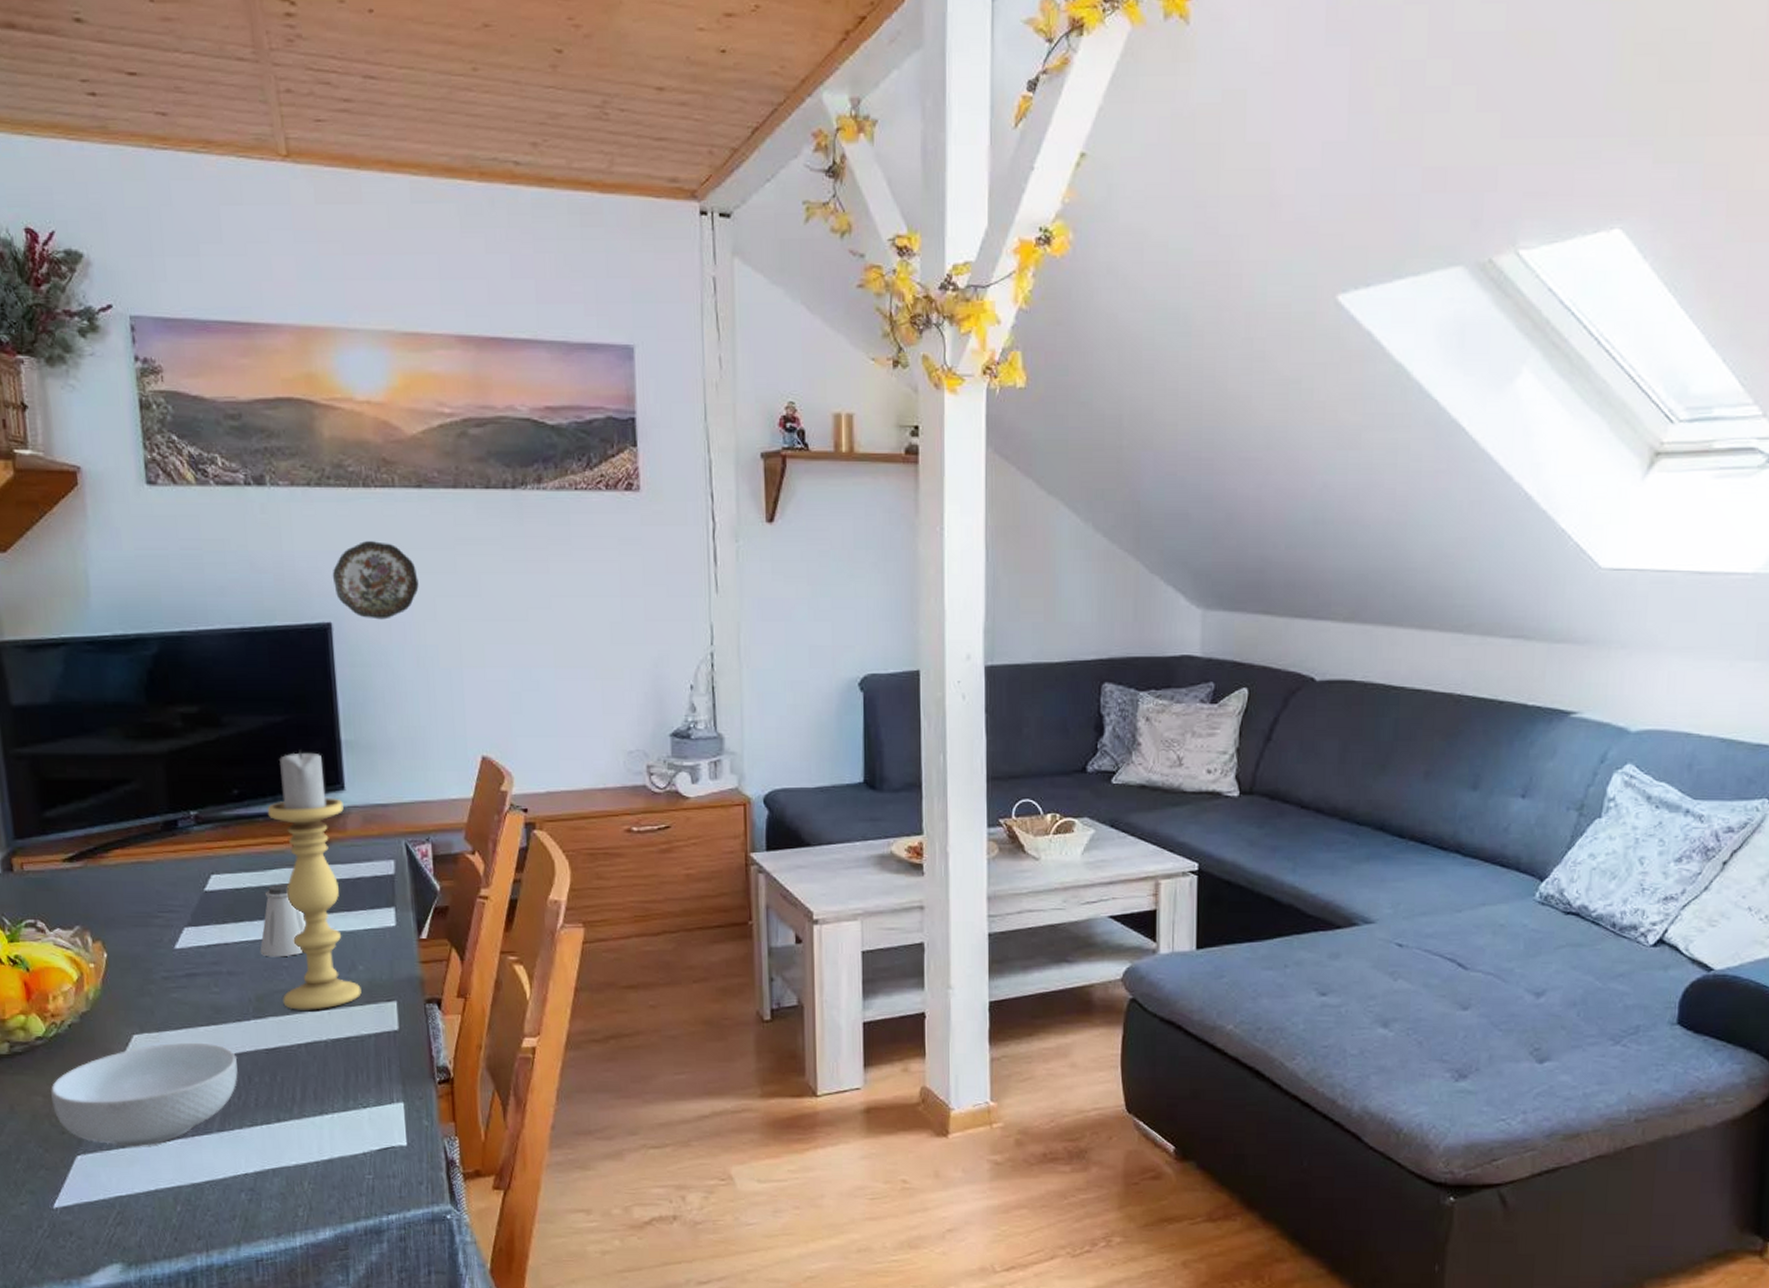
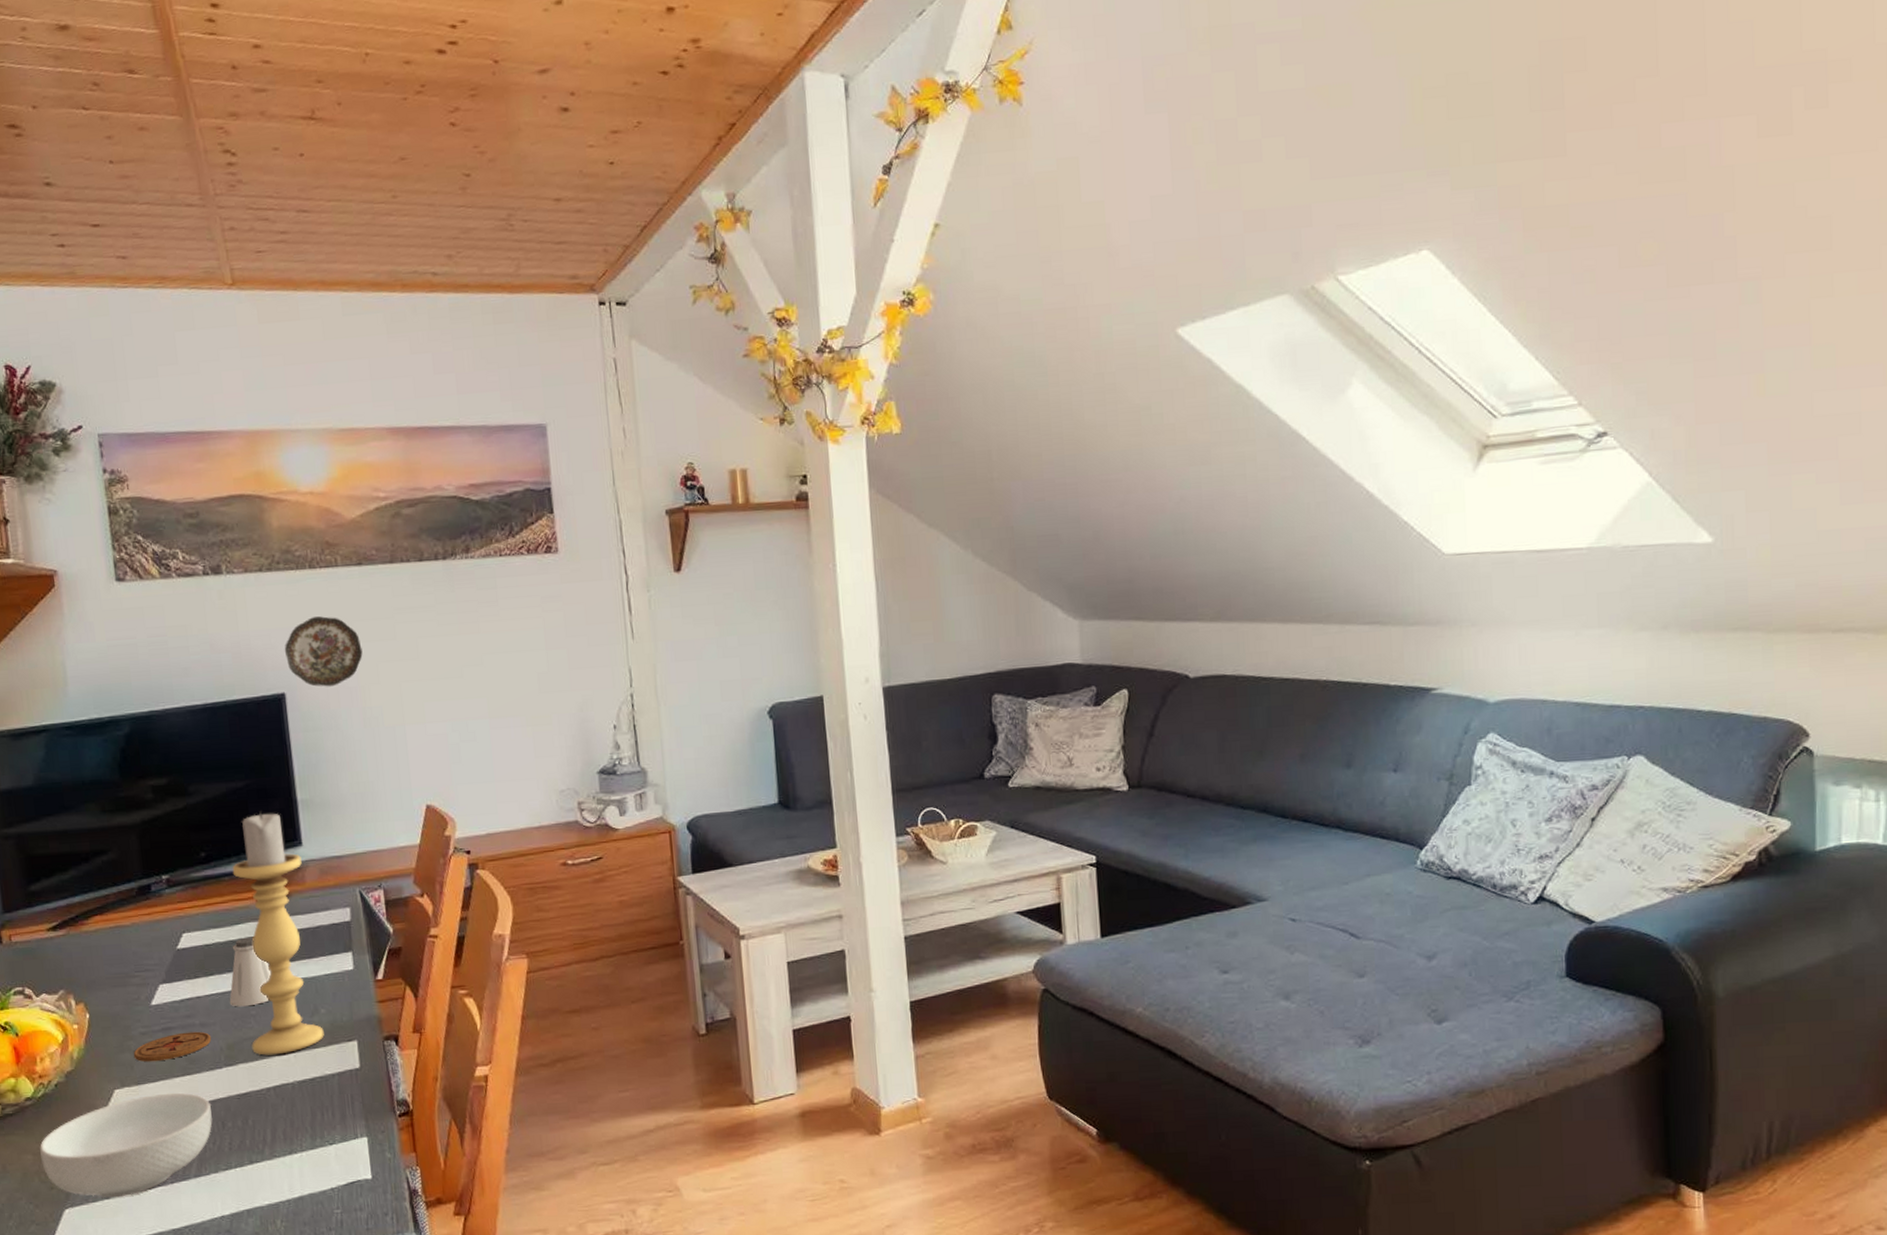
coaster: none [154,980,240,1009] -> present [133,1031,212,1062]

